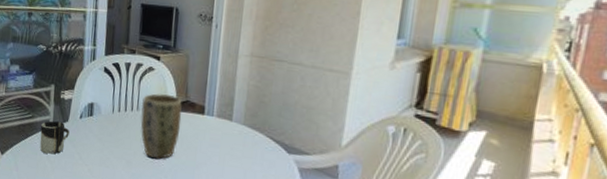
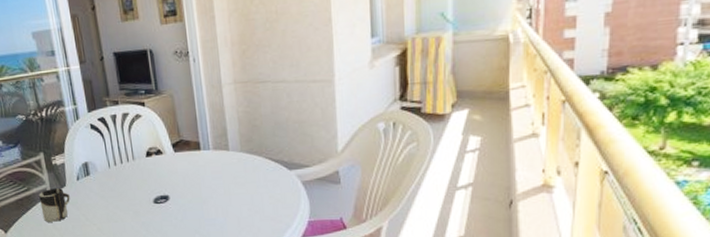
plant pot: present [140,93,183,159] -> none [135,137,181,204]

